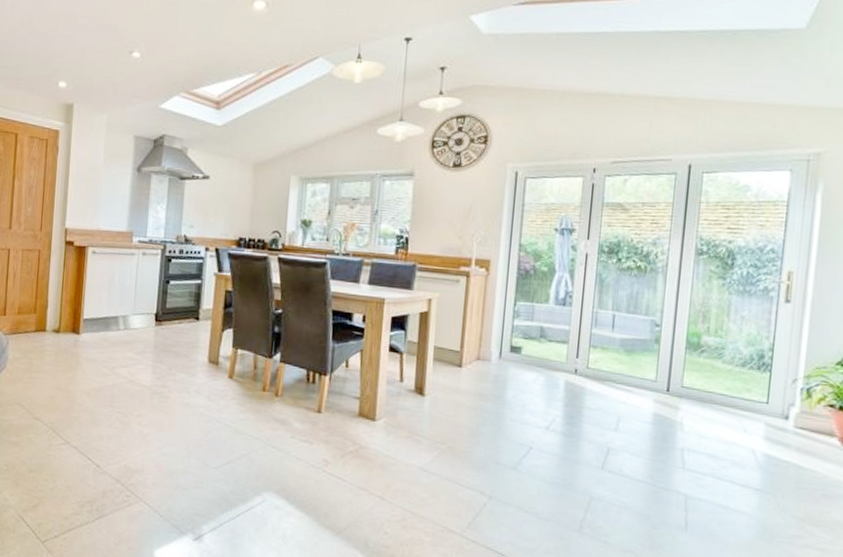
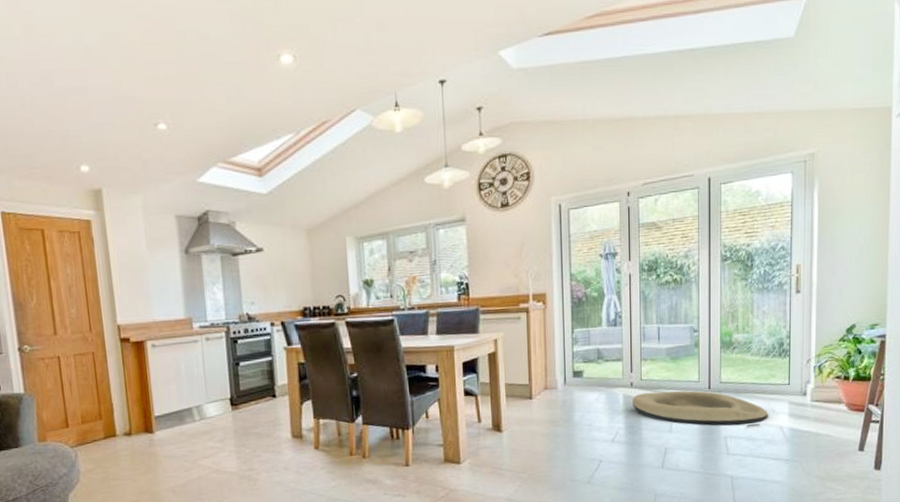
dog bed: none [573,382,738,441] -> present [631,390,768,427]

